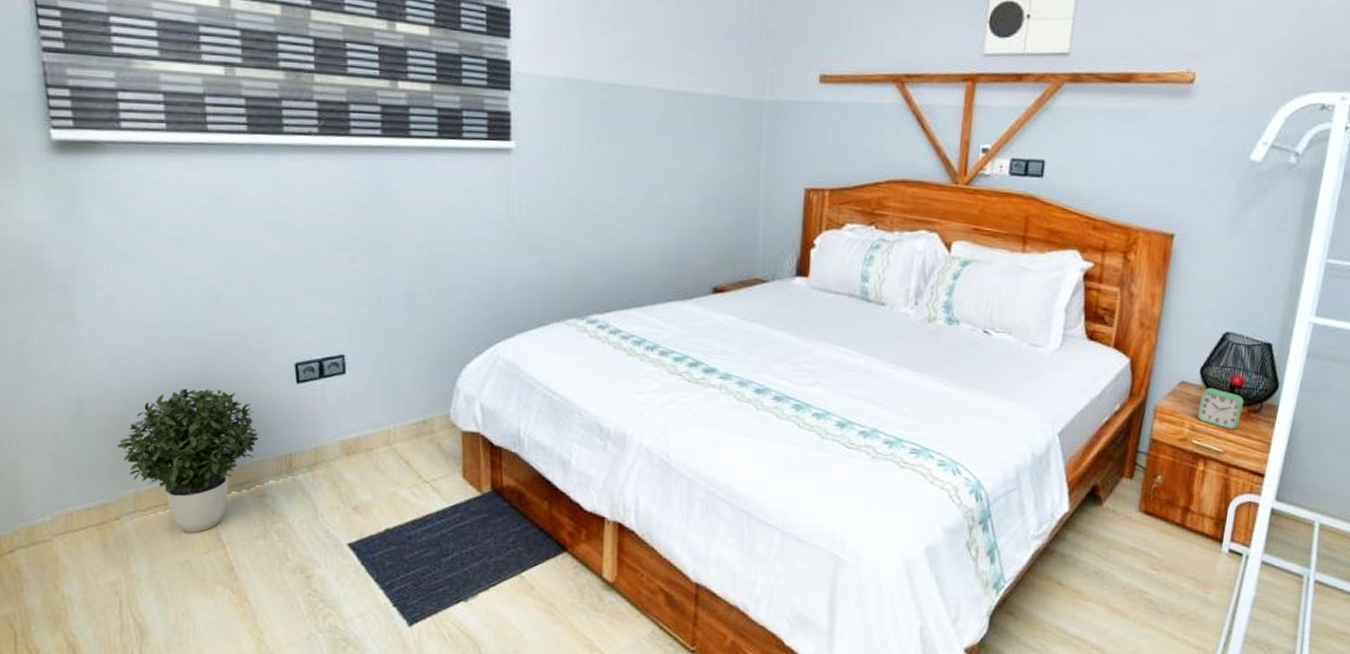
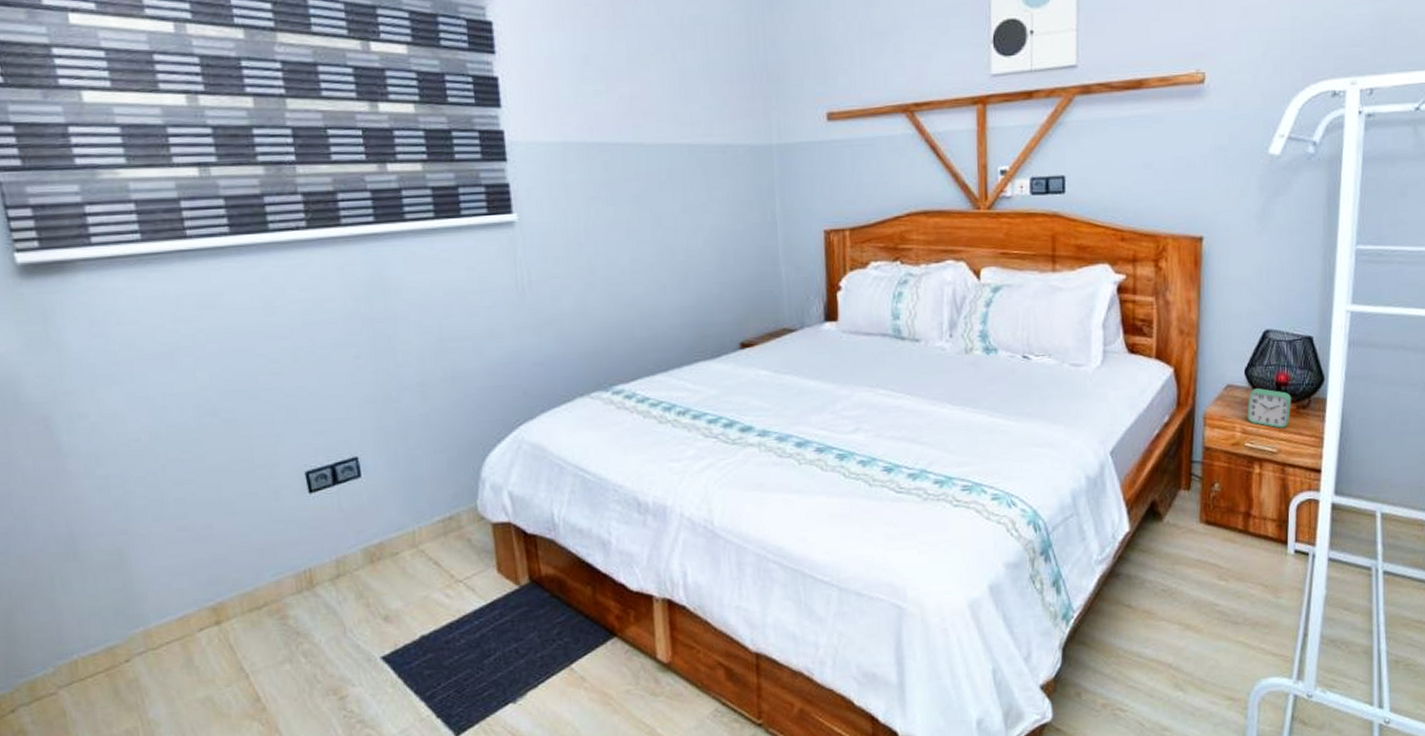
potted plant: present [118,388,260,534] -> none [120,509,275,668]

